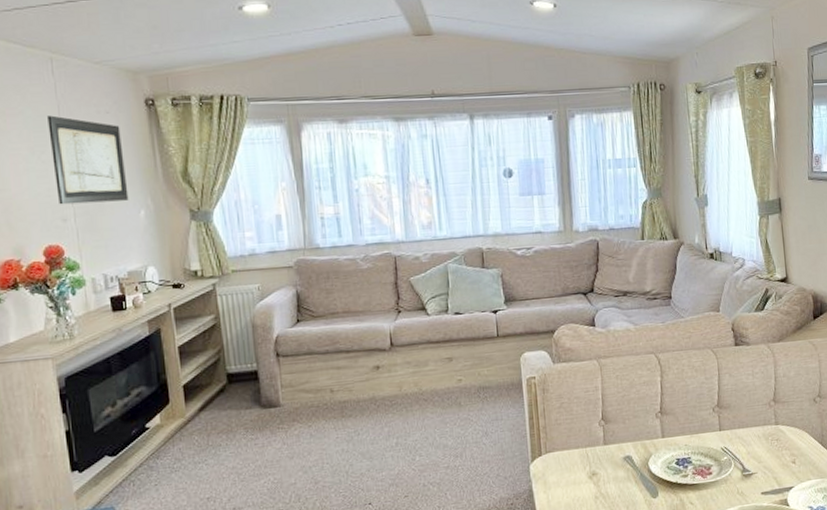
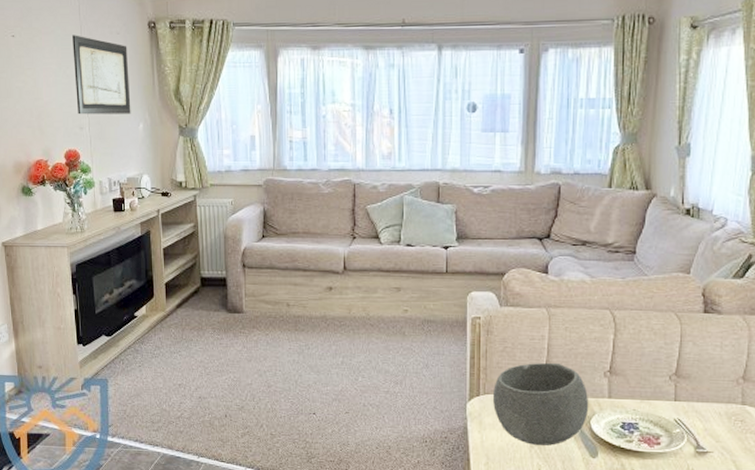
bowl: none [554,411,646,496] -> present [492,362,589,446]

